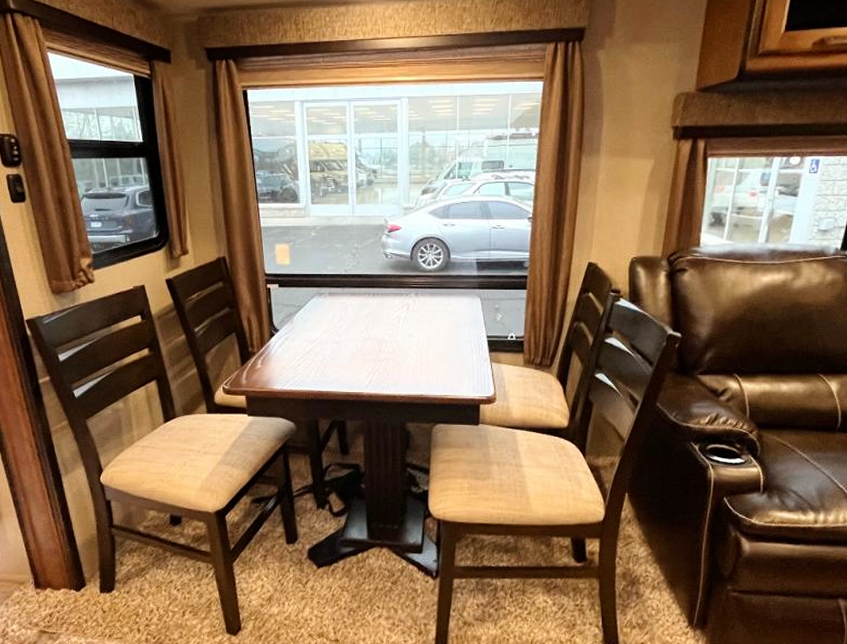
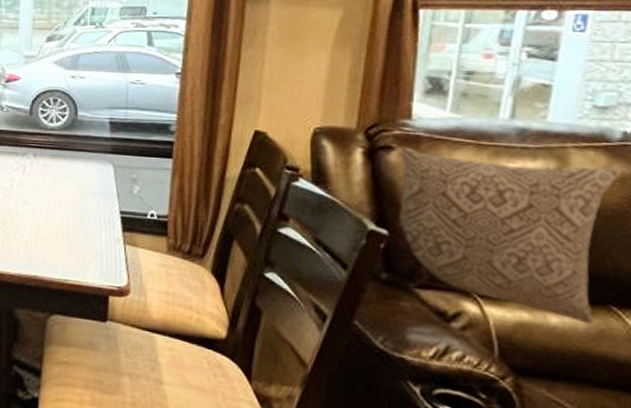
pillow: none [675,268,831,388] -> present [380,147,620,325]

